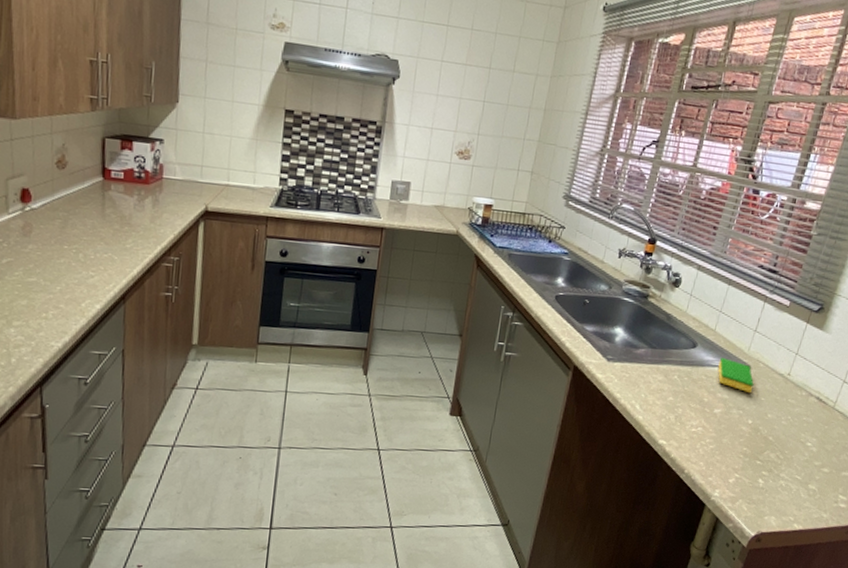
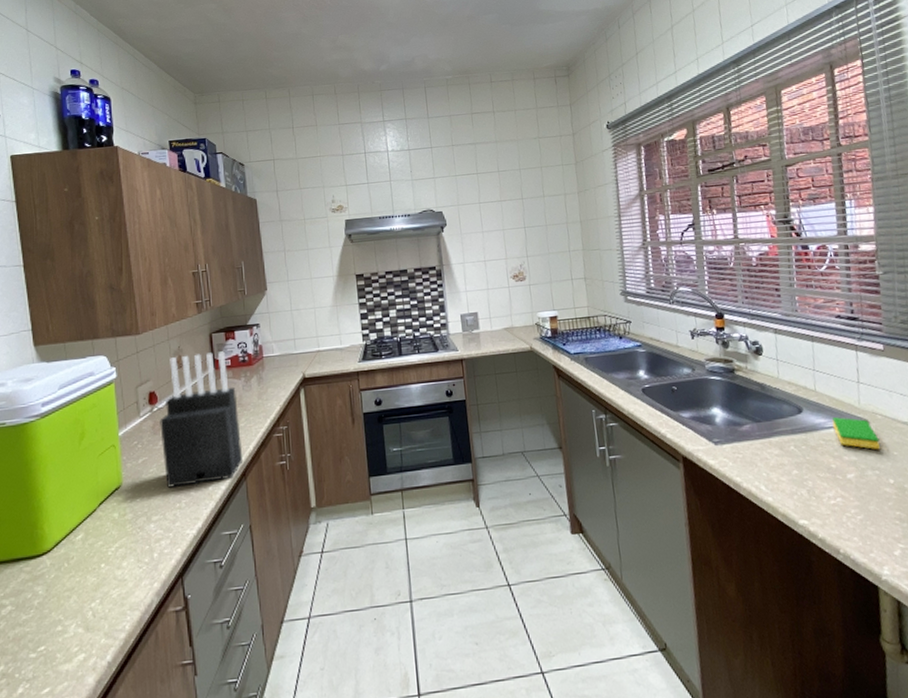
knife block: none [30,155,126,300] -> present [160,351,244,488]

